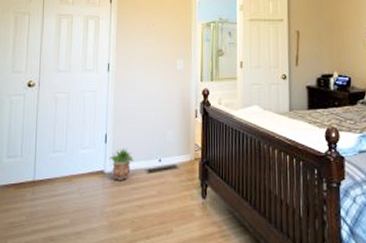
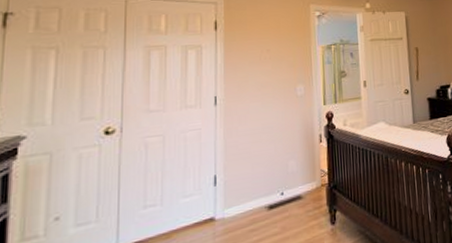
potted plant: present [109,147,134,180] -> none [220,186,251,225]

